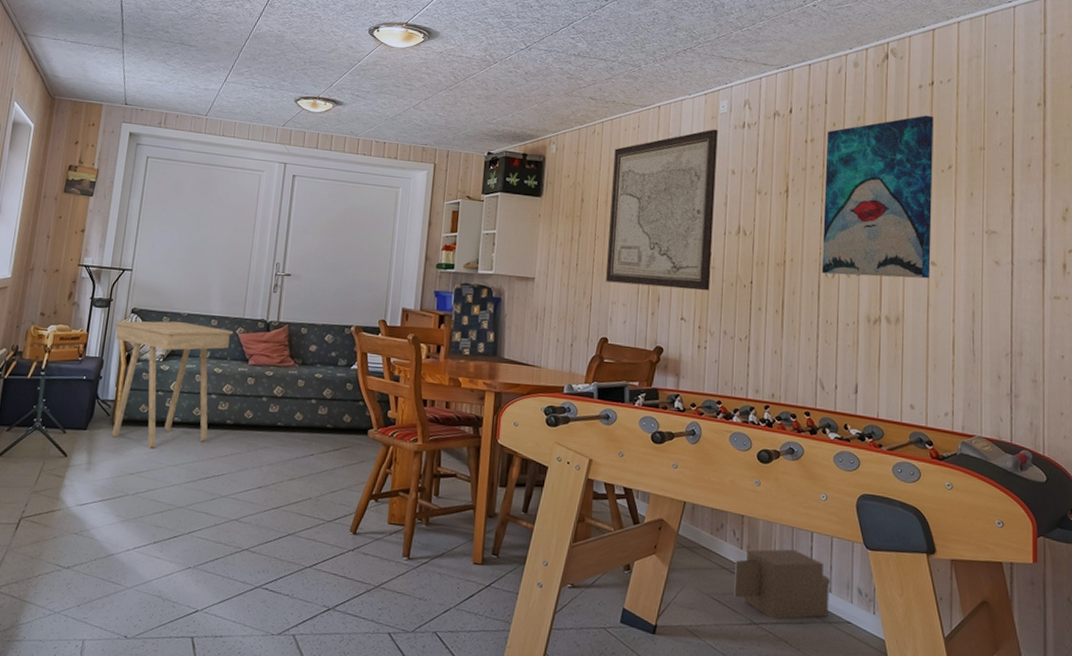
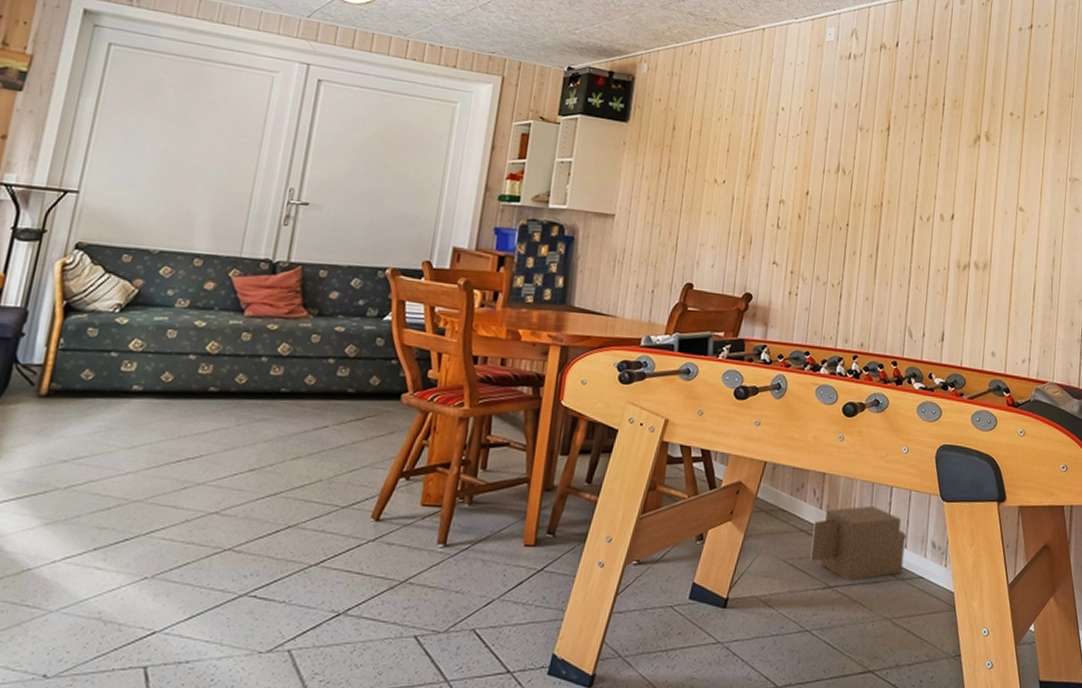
side table: present [111,321,233,449] -> none [36,259,224,428]
wall art: present [606,129,718,291] -> none [695,58,824,233]
wall art: present [821,115,934,279] -> none [917,58,1031,225]

